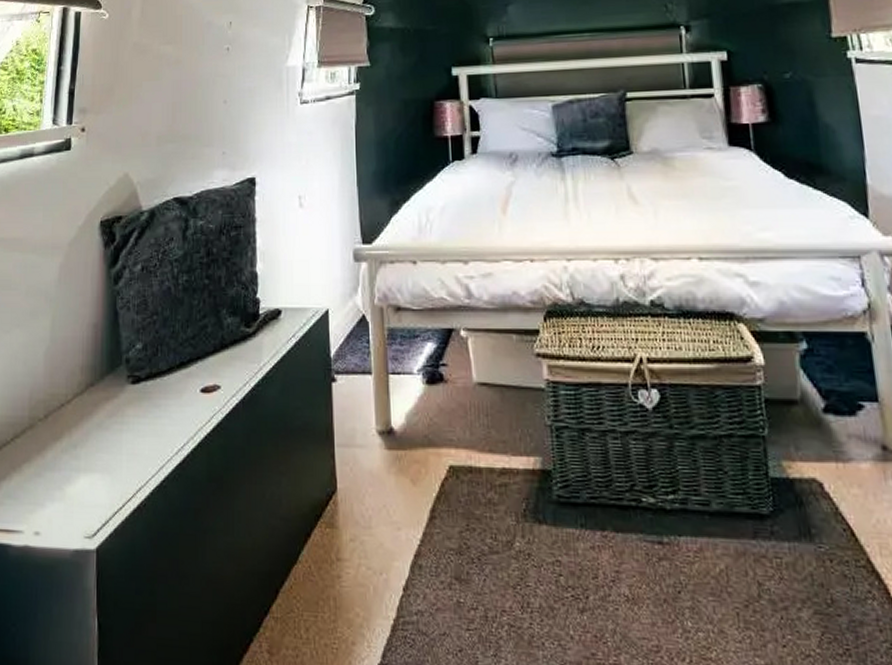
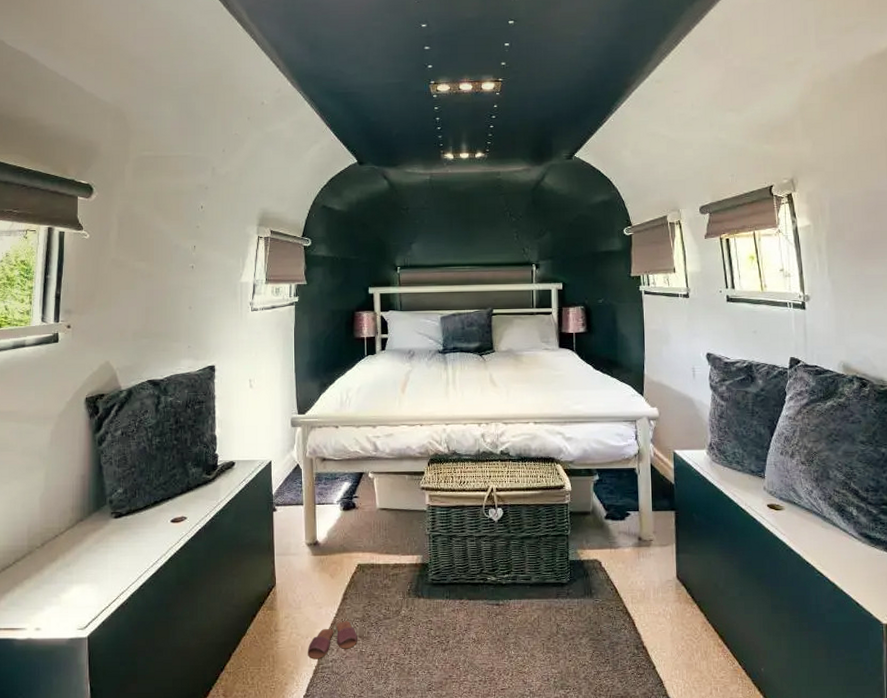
slippers: none [382,552,453,609] -> present [307,621,357,659]

